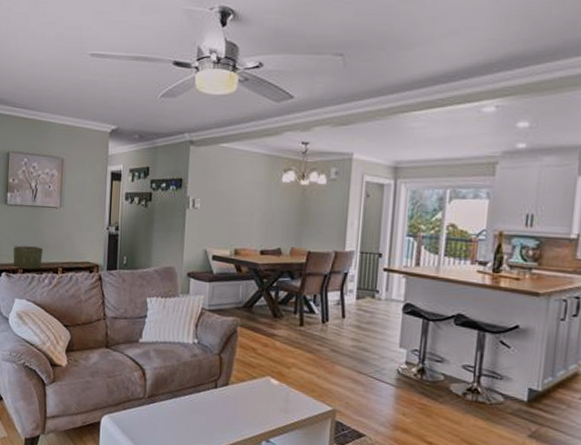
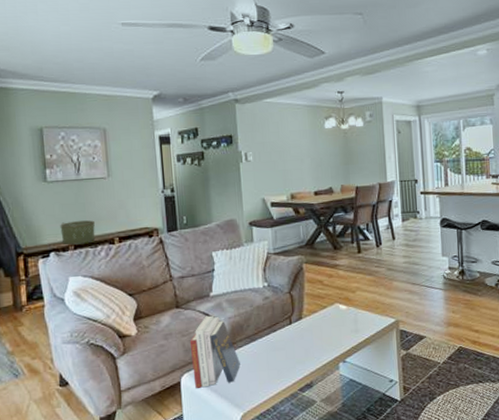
books: none [113,361,160,435] -> present [189,315,240,388]

